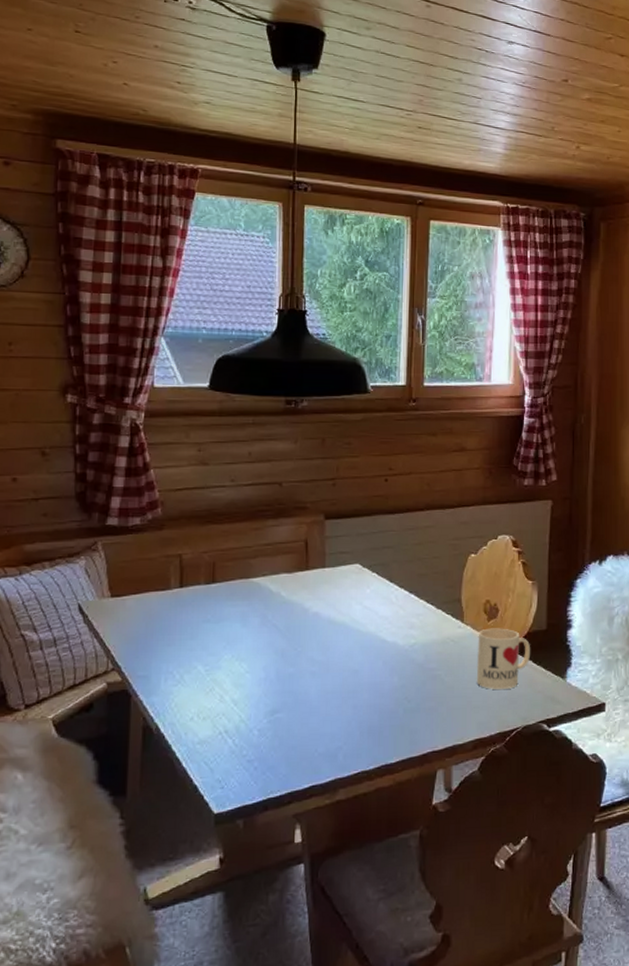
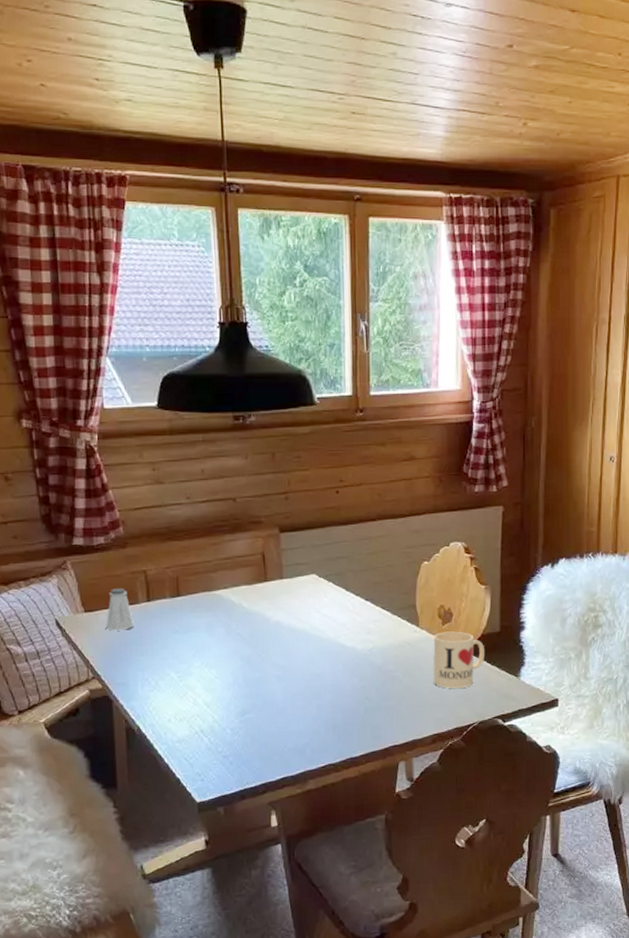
saltshaker: none [131,572,163,618] -> present [105,588,134,631]

